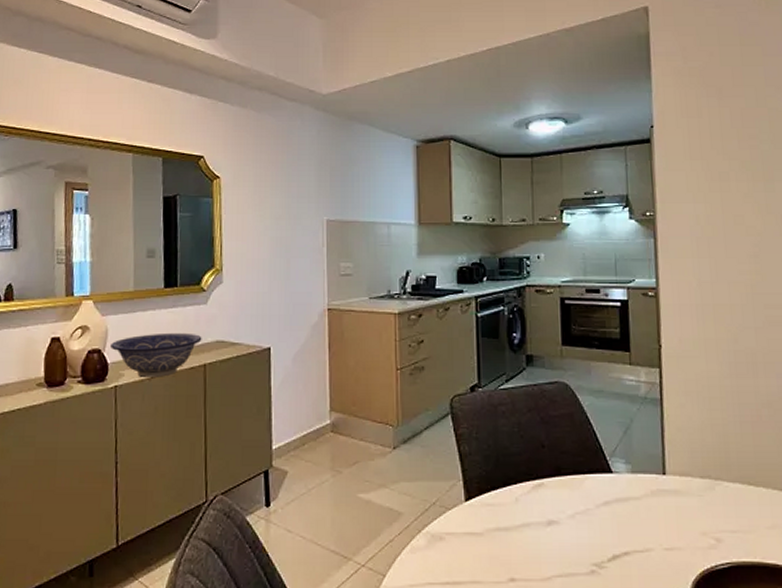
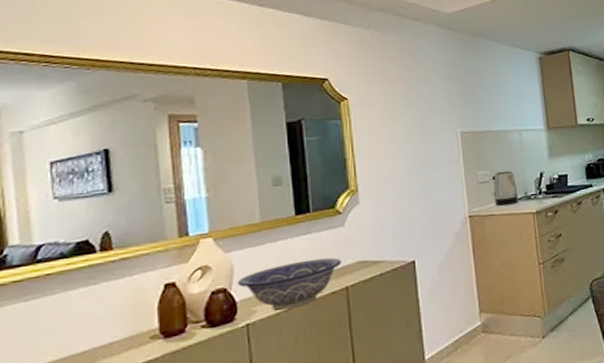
kettle: none [353,265,381,303] -> present [490,170,519,207]

